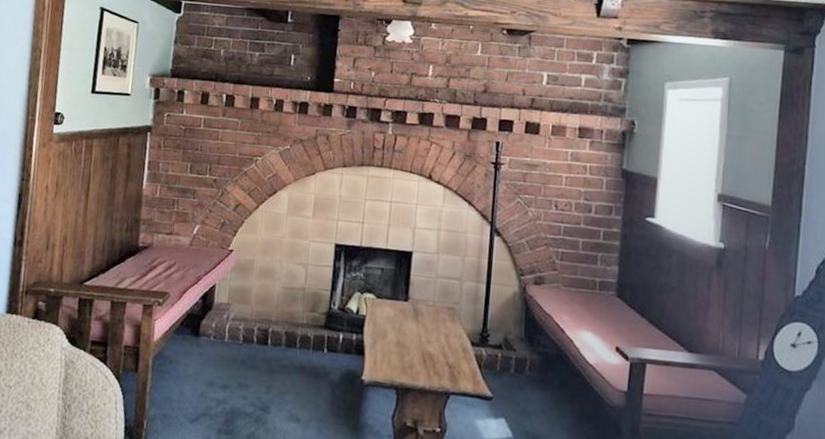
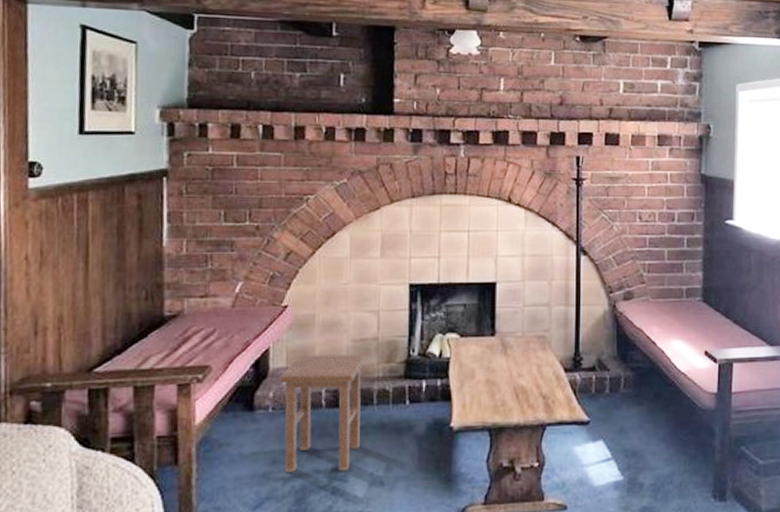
stool: none [219,294,294,403] -> present [280,354,366,472]

